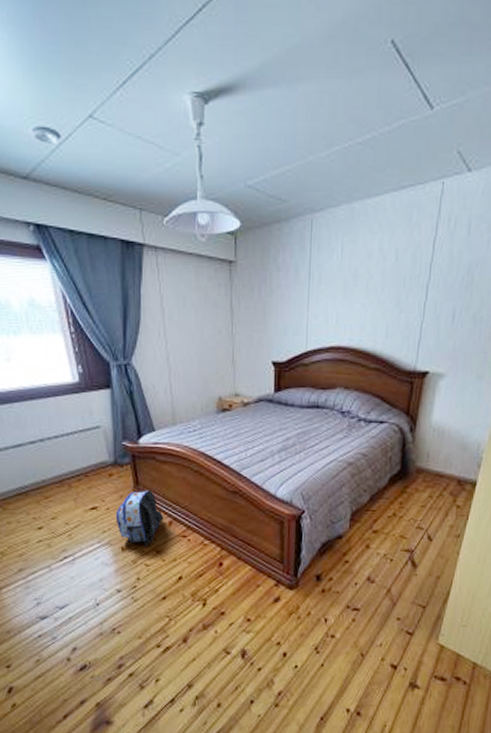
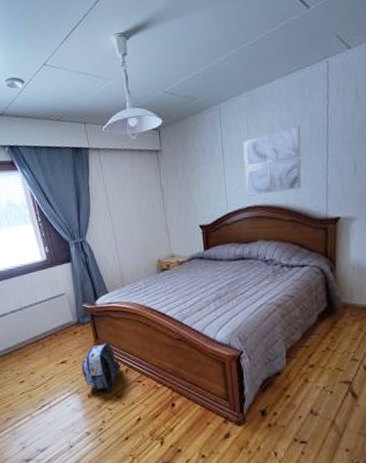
wall art: none [330,256,401,334] -> present [243,125,302,196]

